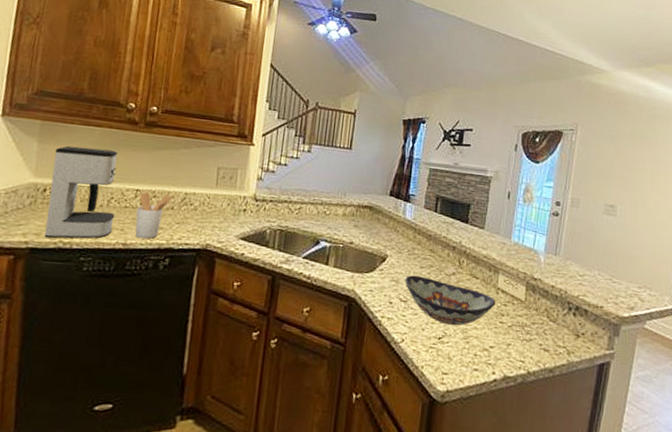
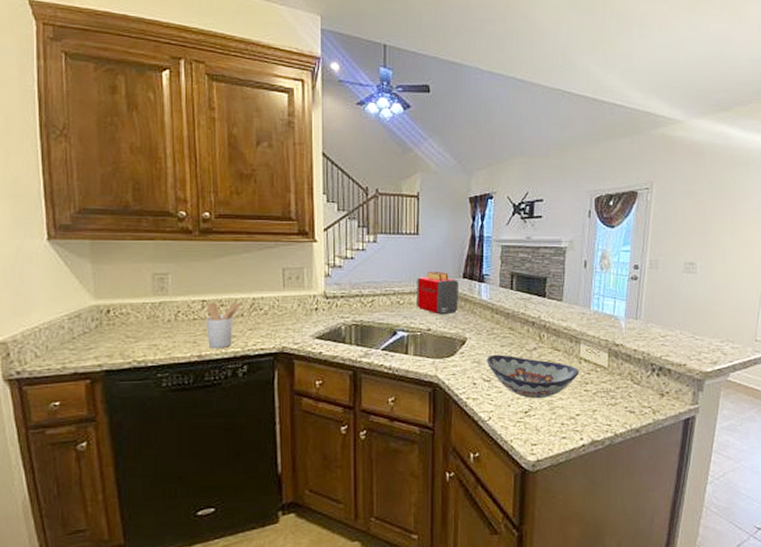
coffee maker: present [44,145,118,239] -> none [111,263,185,359]
toaster: none [342,185,385,230] -> present [417,270,458,315]

